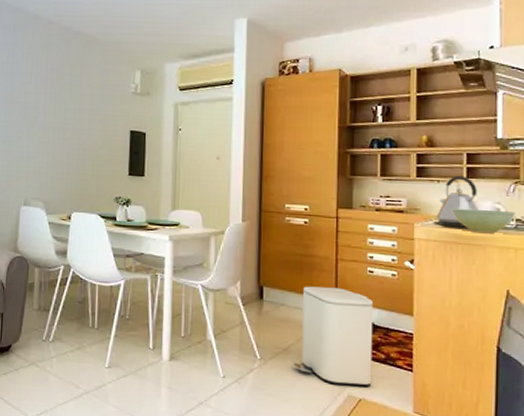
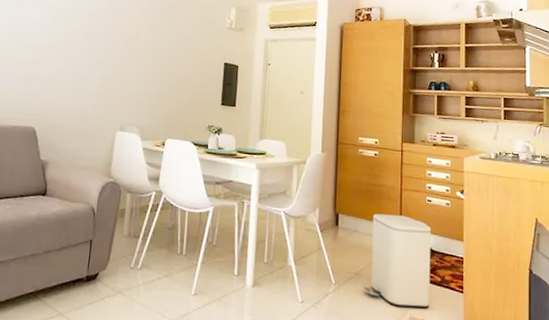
kettle: present [436,175,478,230] -> none [481,117,513,165]
bowl: present [452,208,515,235] -> none [493,145,541,170]

